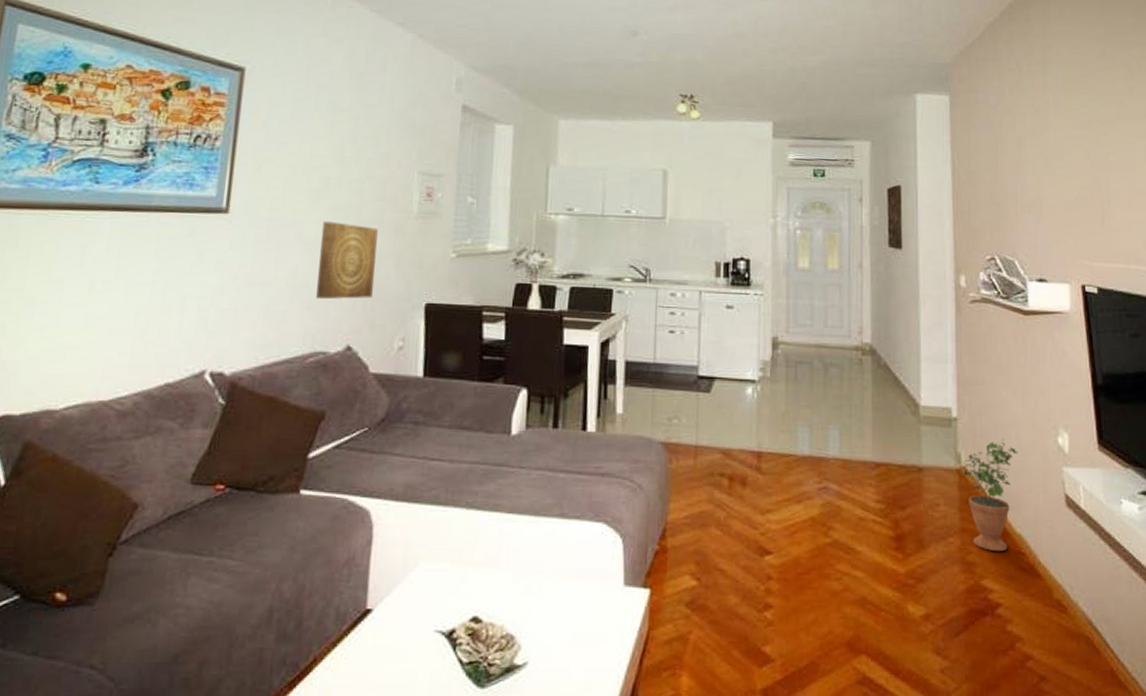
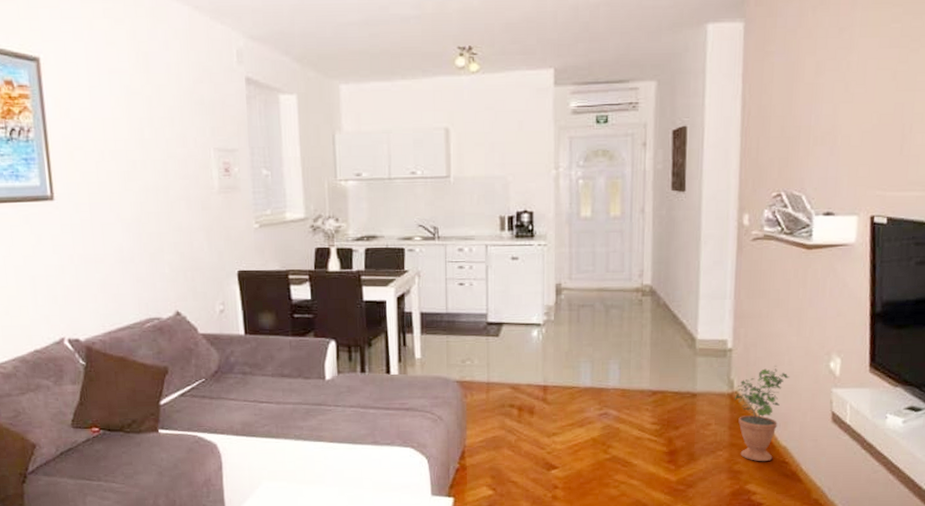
wall art: present [316,221,378,300] -> none [136,201,192,273]

